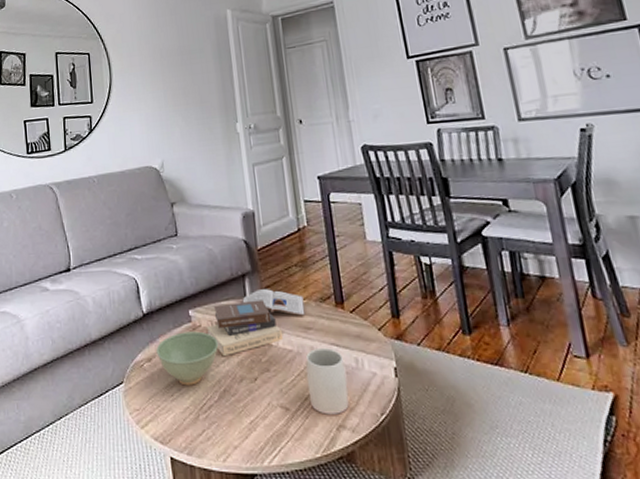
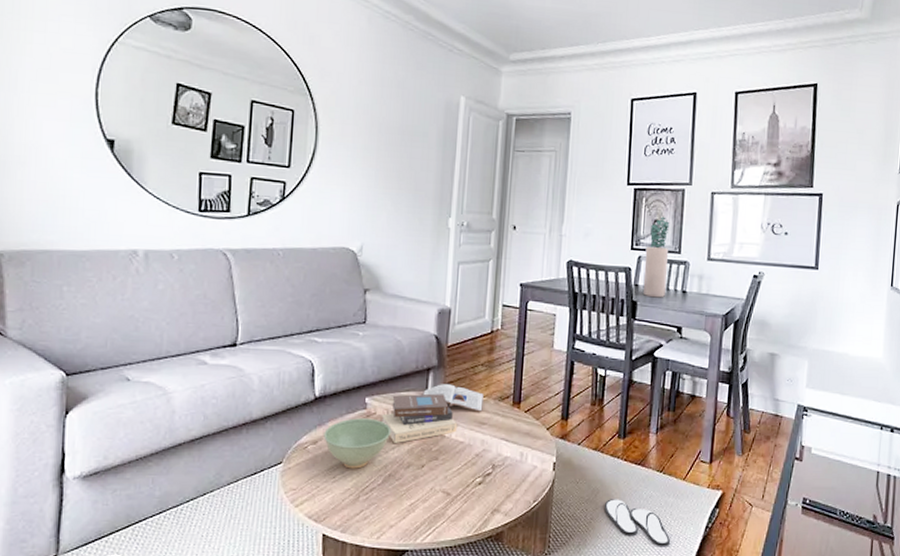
mug: present [305,348,350,415] -> none [471,442,511,500]
vase: none [443,82,478,172] -> present [643,215,670,298]
slippers: none [465,408,561,467] -> present [605,499,670,546]

